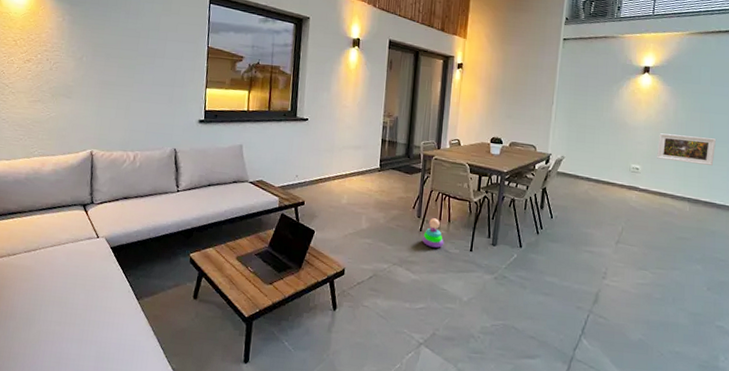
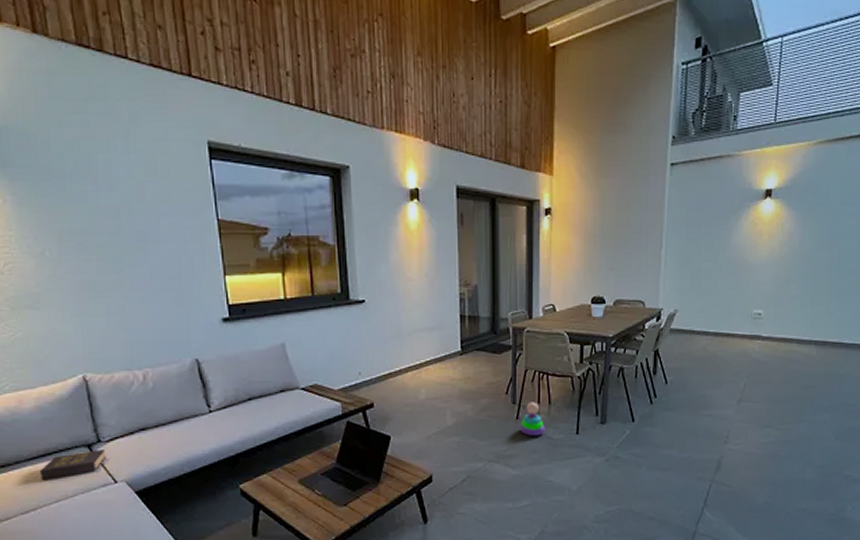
hardback book: none [44,209,96,228] -> present [39,448,106,481]
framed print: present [657,133,716,165] -> none [781,268,845,301]

